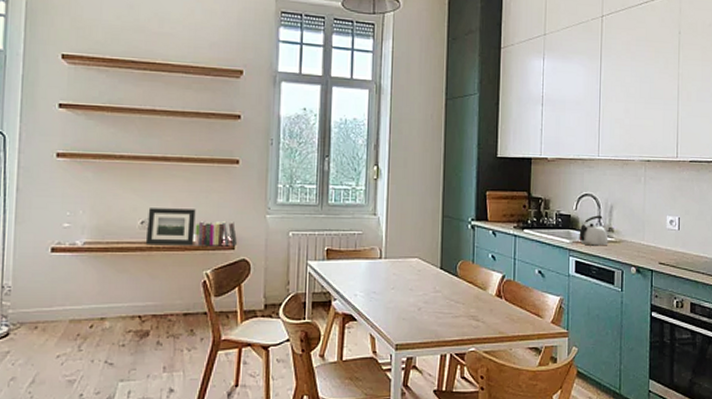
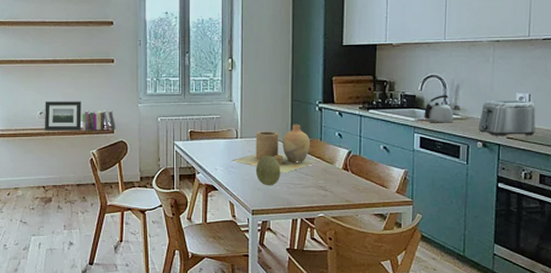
vase: none [375,243,472,300] -> present [232,124,320,173]
fruit: none [400,279,429,316] -> present [255,155,281,186]
toaster: none [631,223,686,262] -> present [478,100,536,136]

